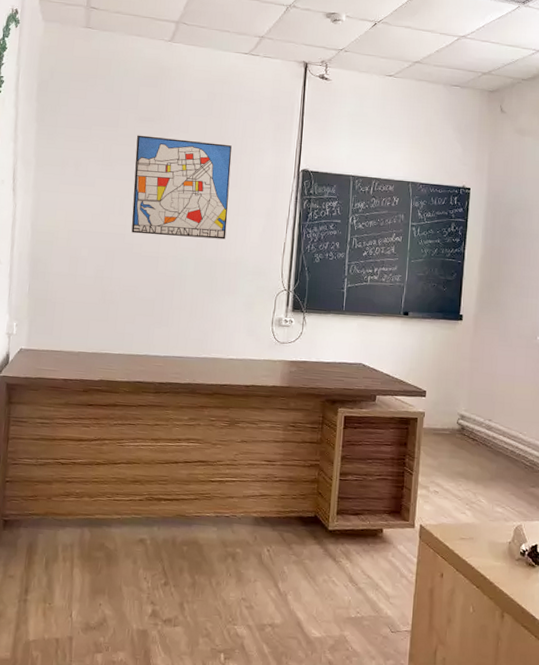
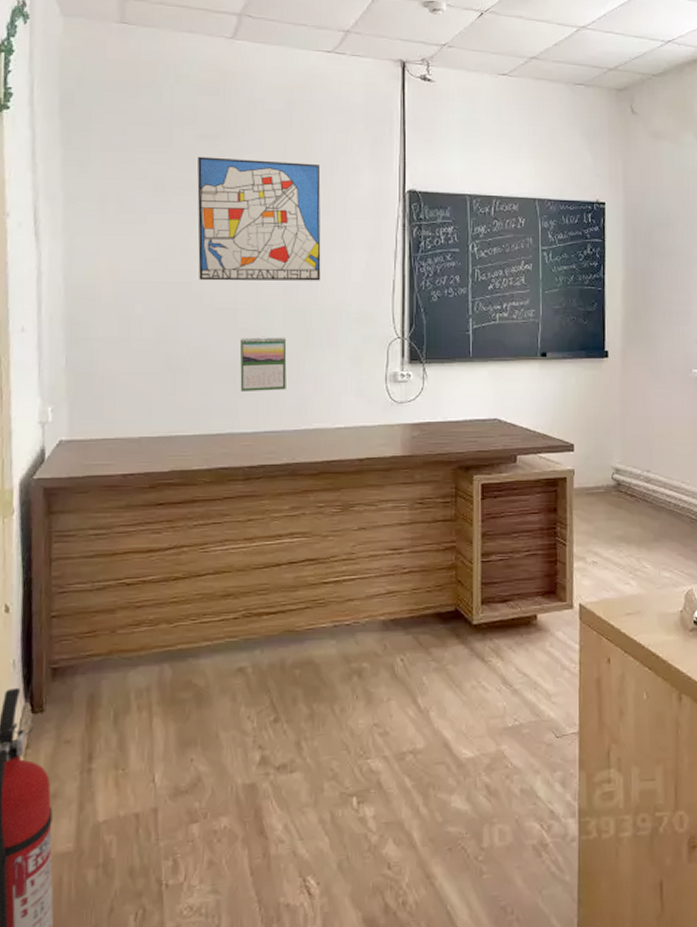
calendar: none [156,280,195,325] -> present [239,336,287,391]

